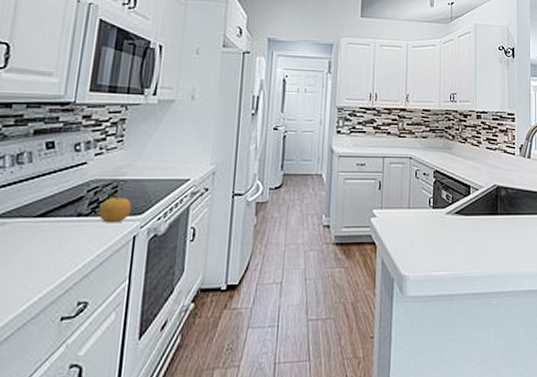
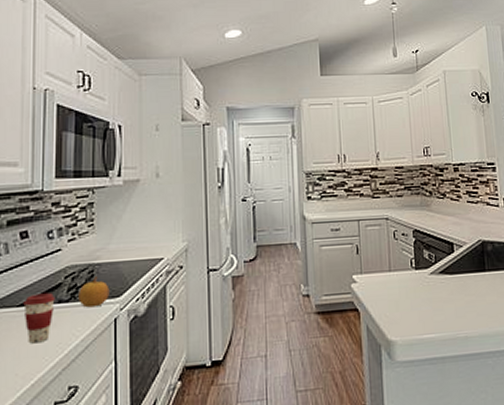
coffee cup: none [40,206,75,256] -> present [23,293,55,344]

